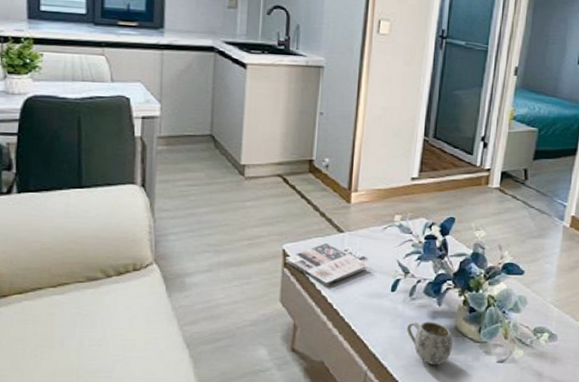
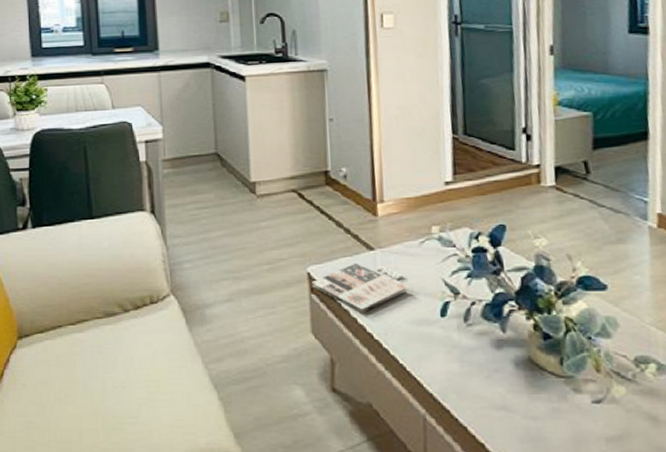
mug: present [407,321,453,366] -> none [467,352,530,408]

